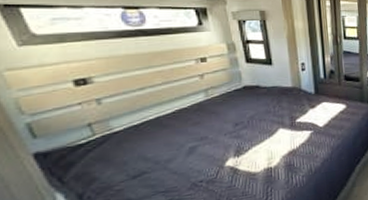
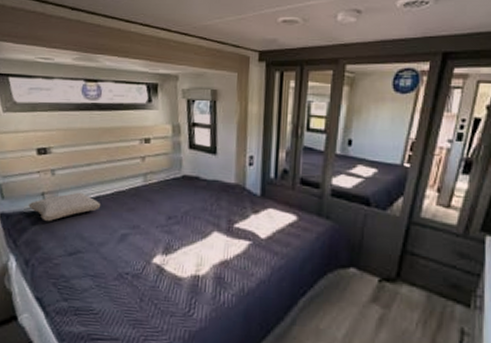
pillow: none [72,116,161,151] -> present [28,192,100,221]

